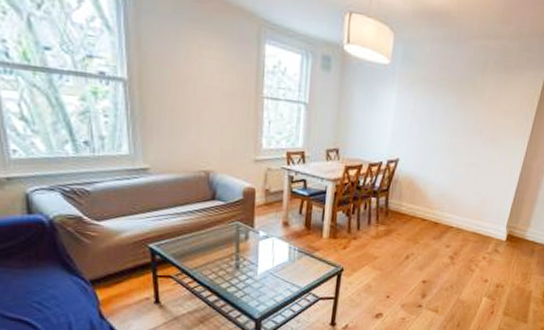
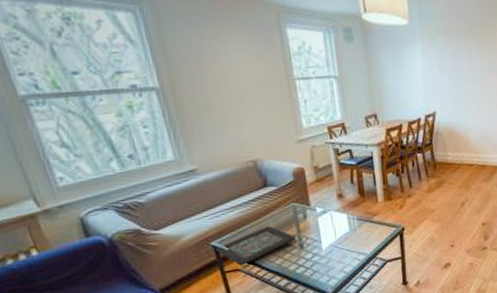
decorative tray: none [151,239,234,274] -> present [215,225,297,266]

